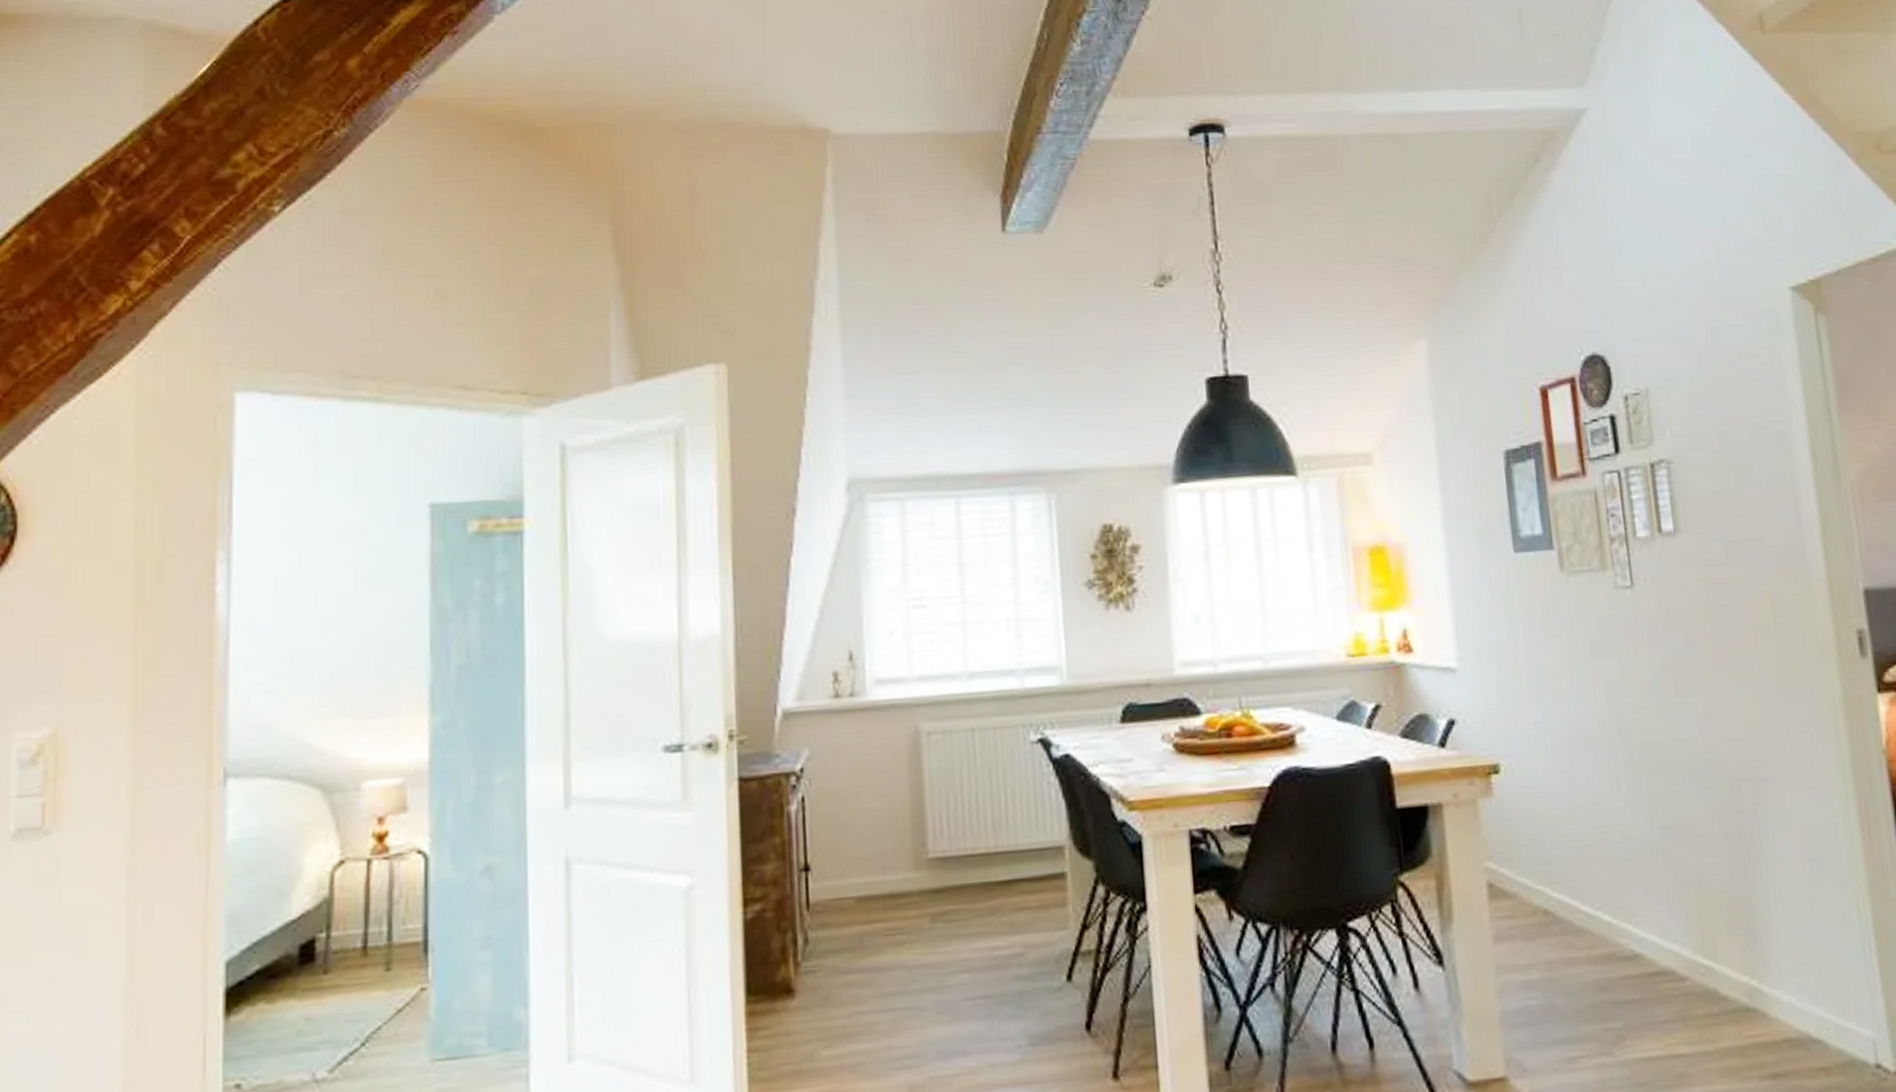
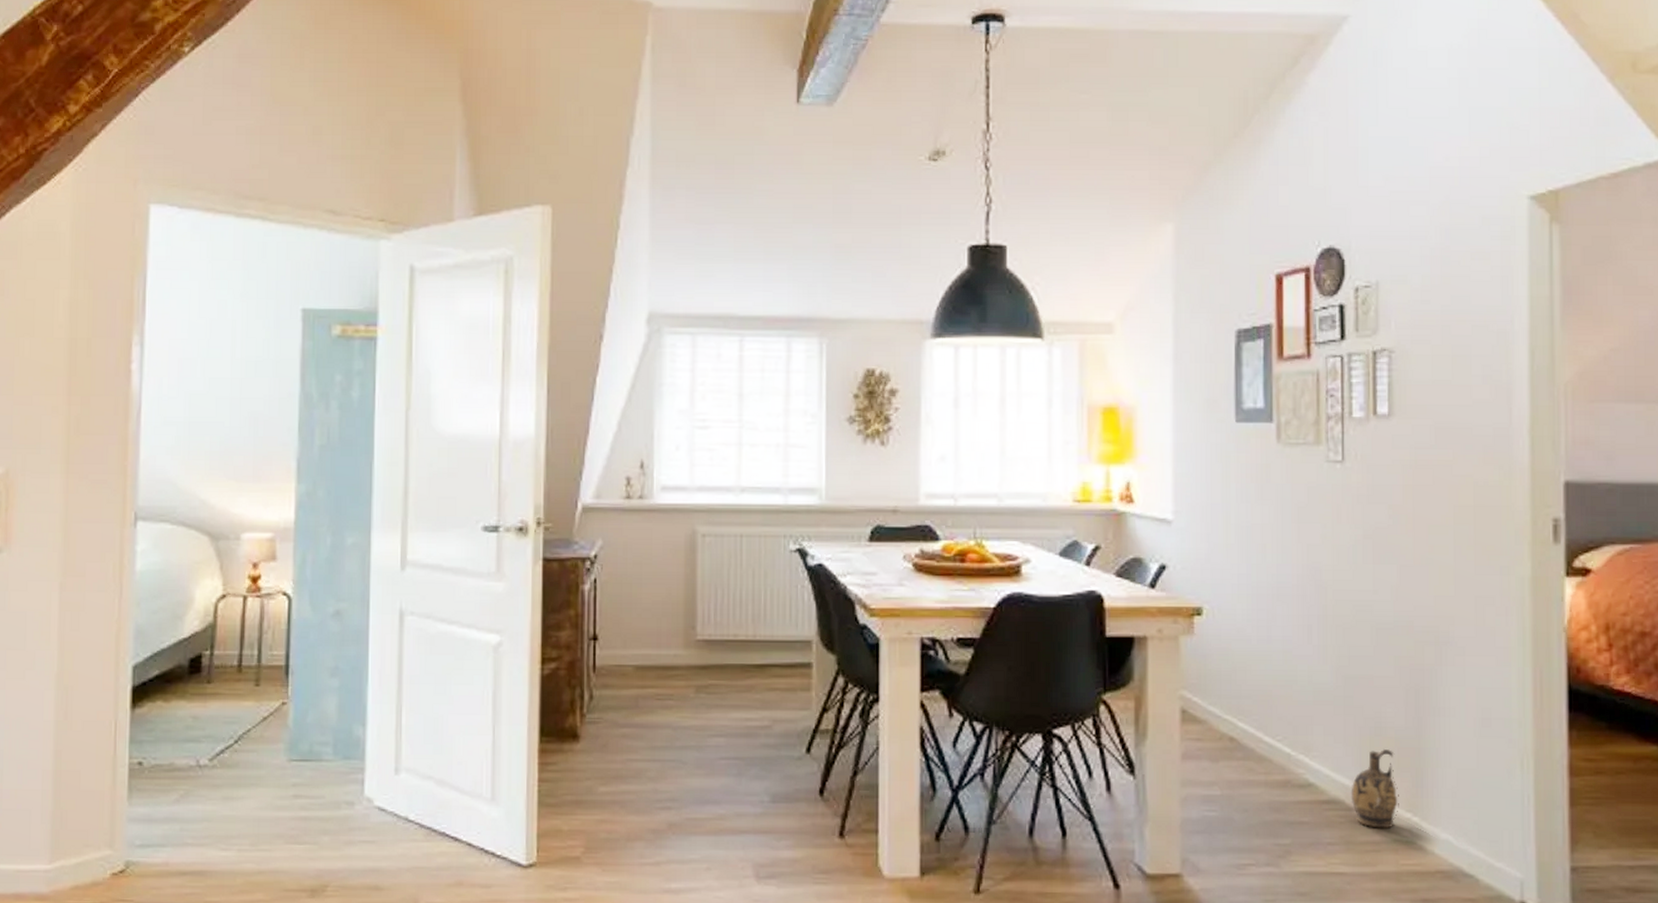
ceramic jug: none [1680,905,1735,998] -> present [1351,748,1399,829]

